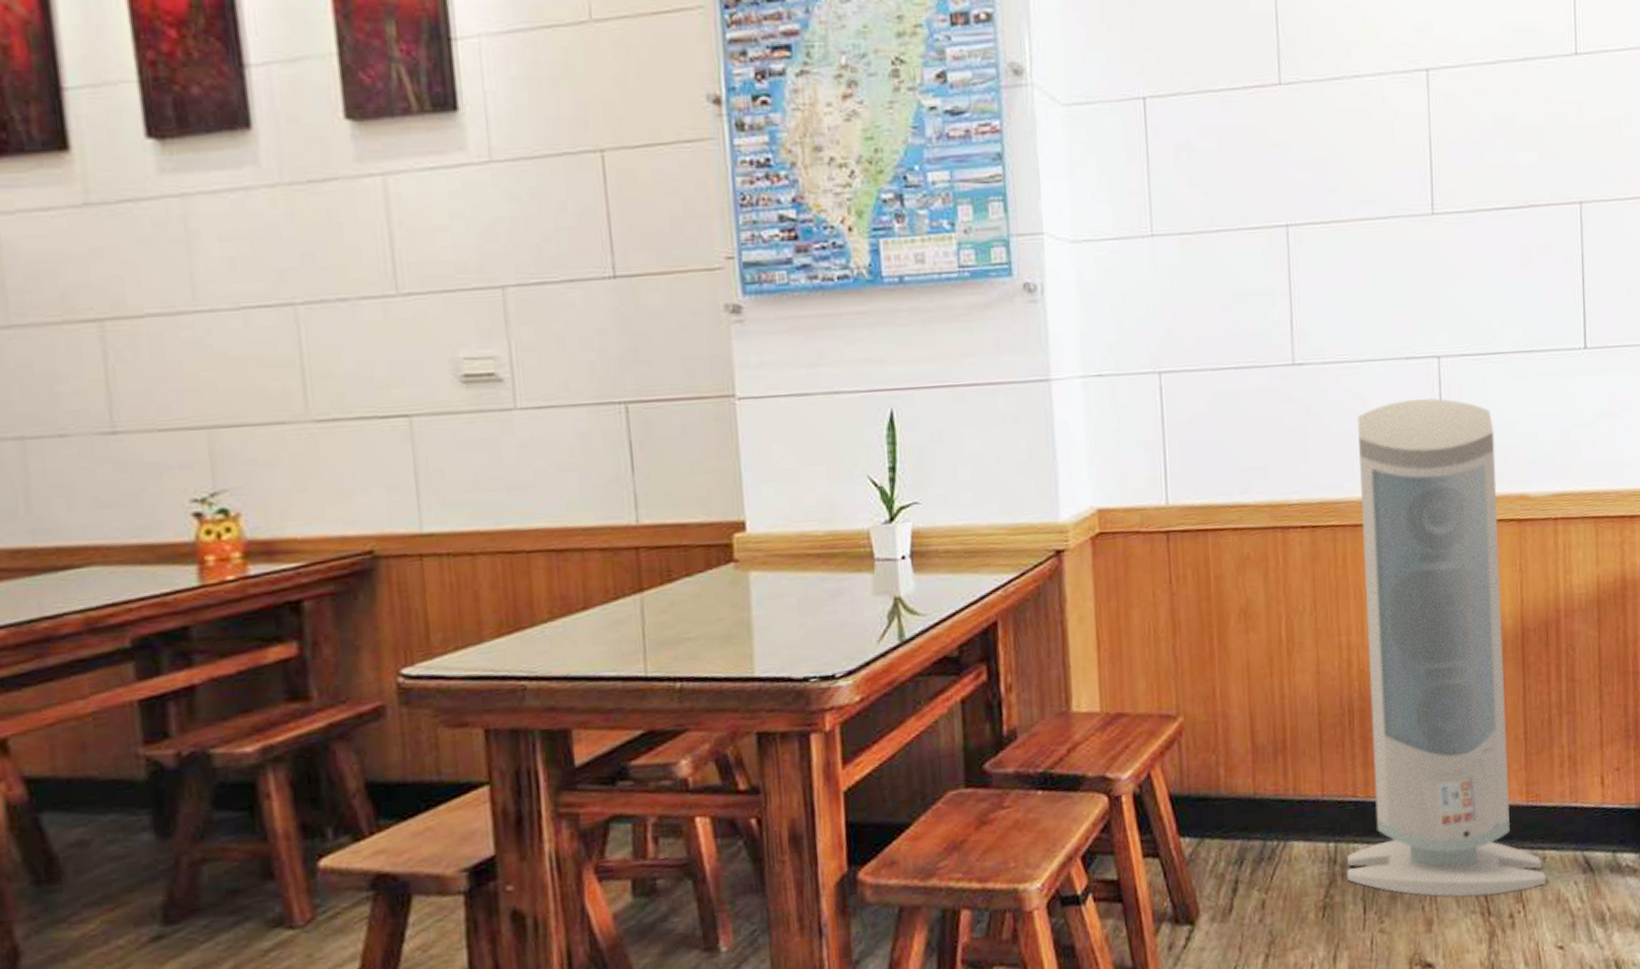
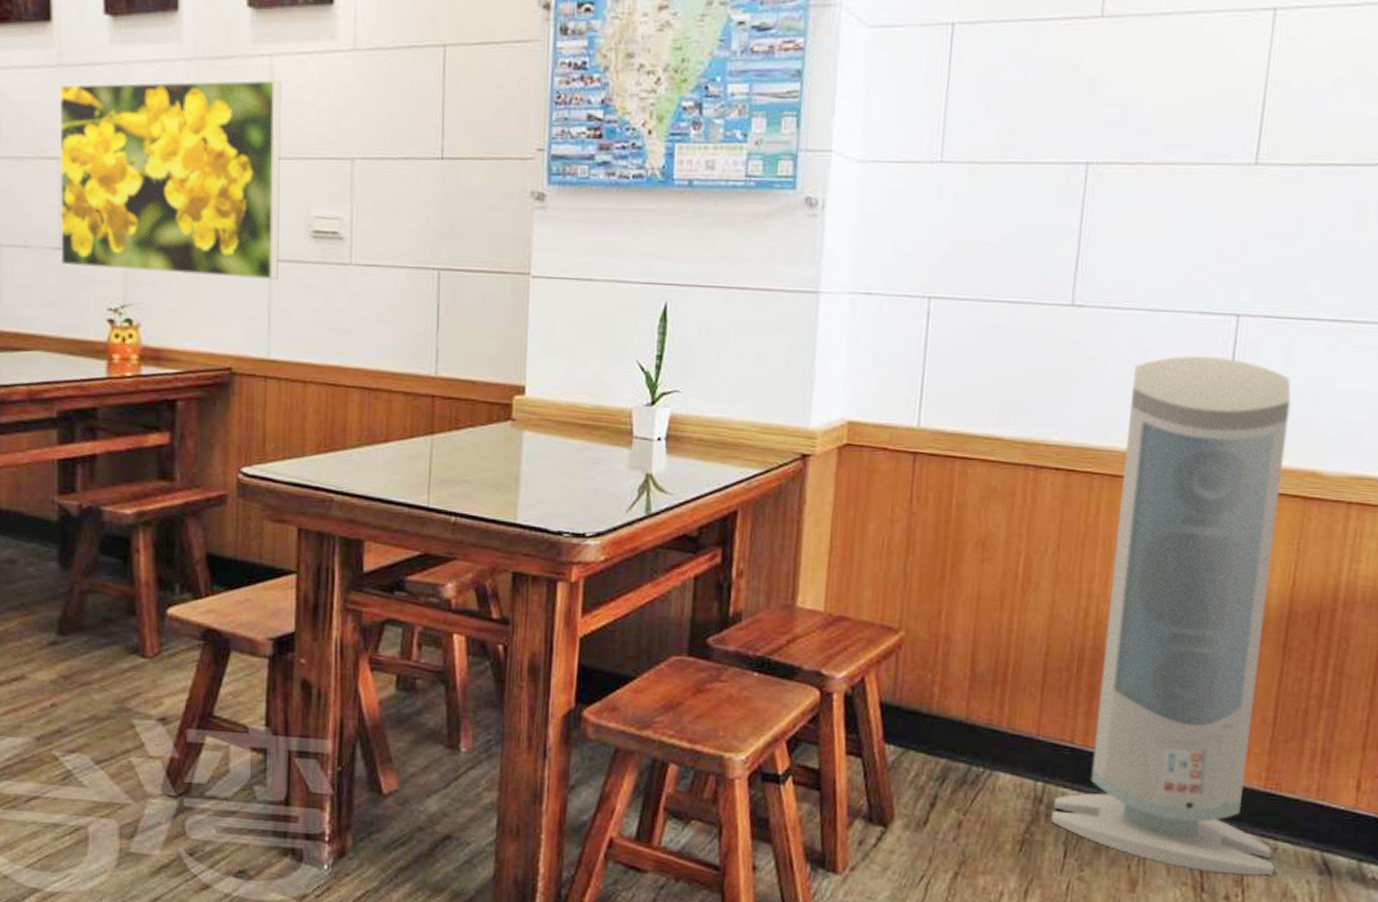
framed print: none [89,202,424,455] -> present [59,79,282,281]

